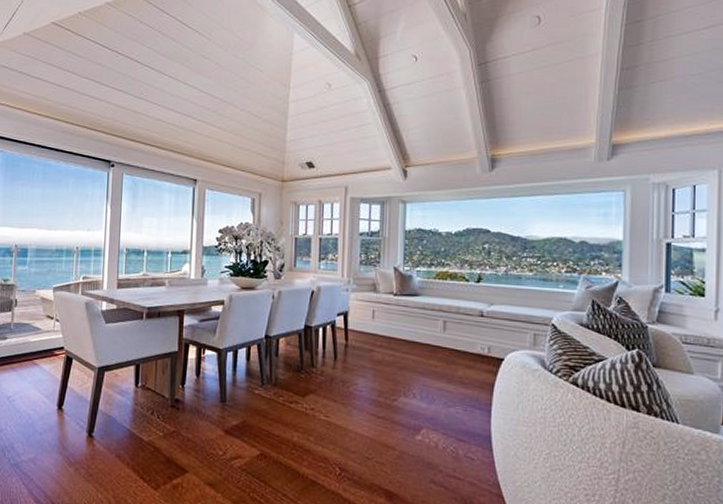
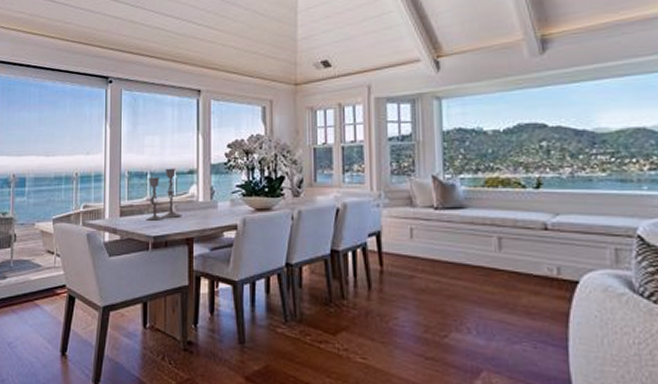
candlestick: none [141,247,175,294] -> present [146,168,182,221]

